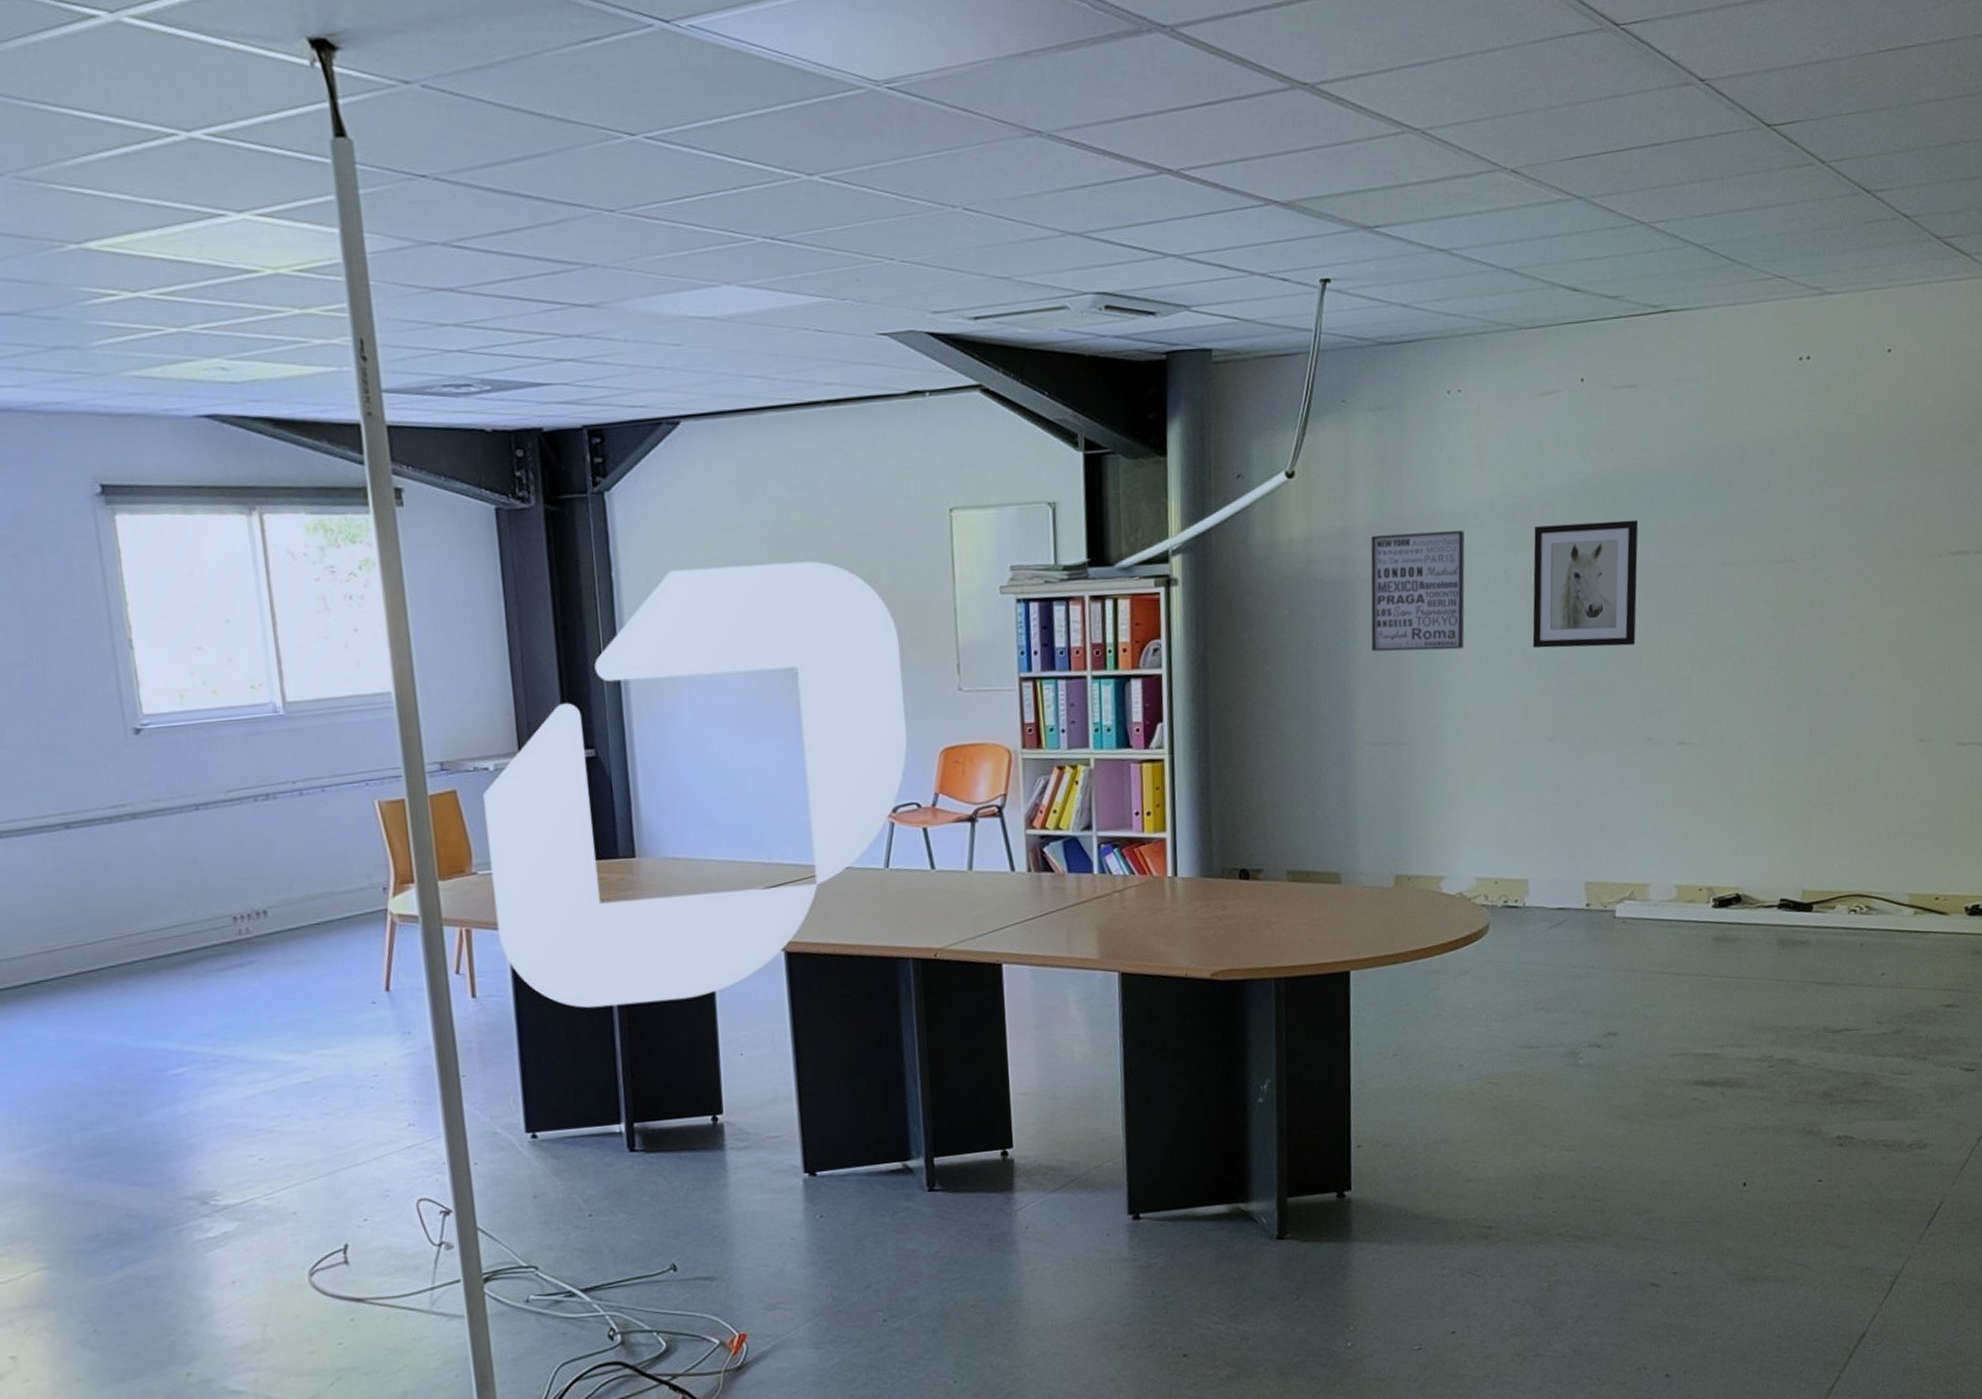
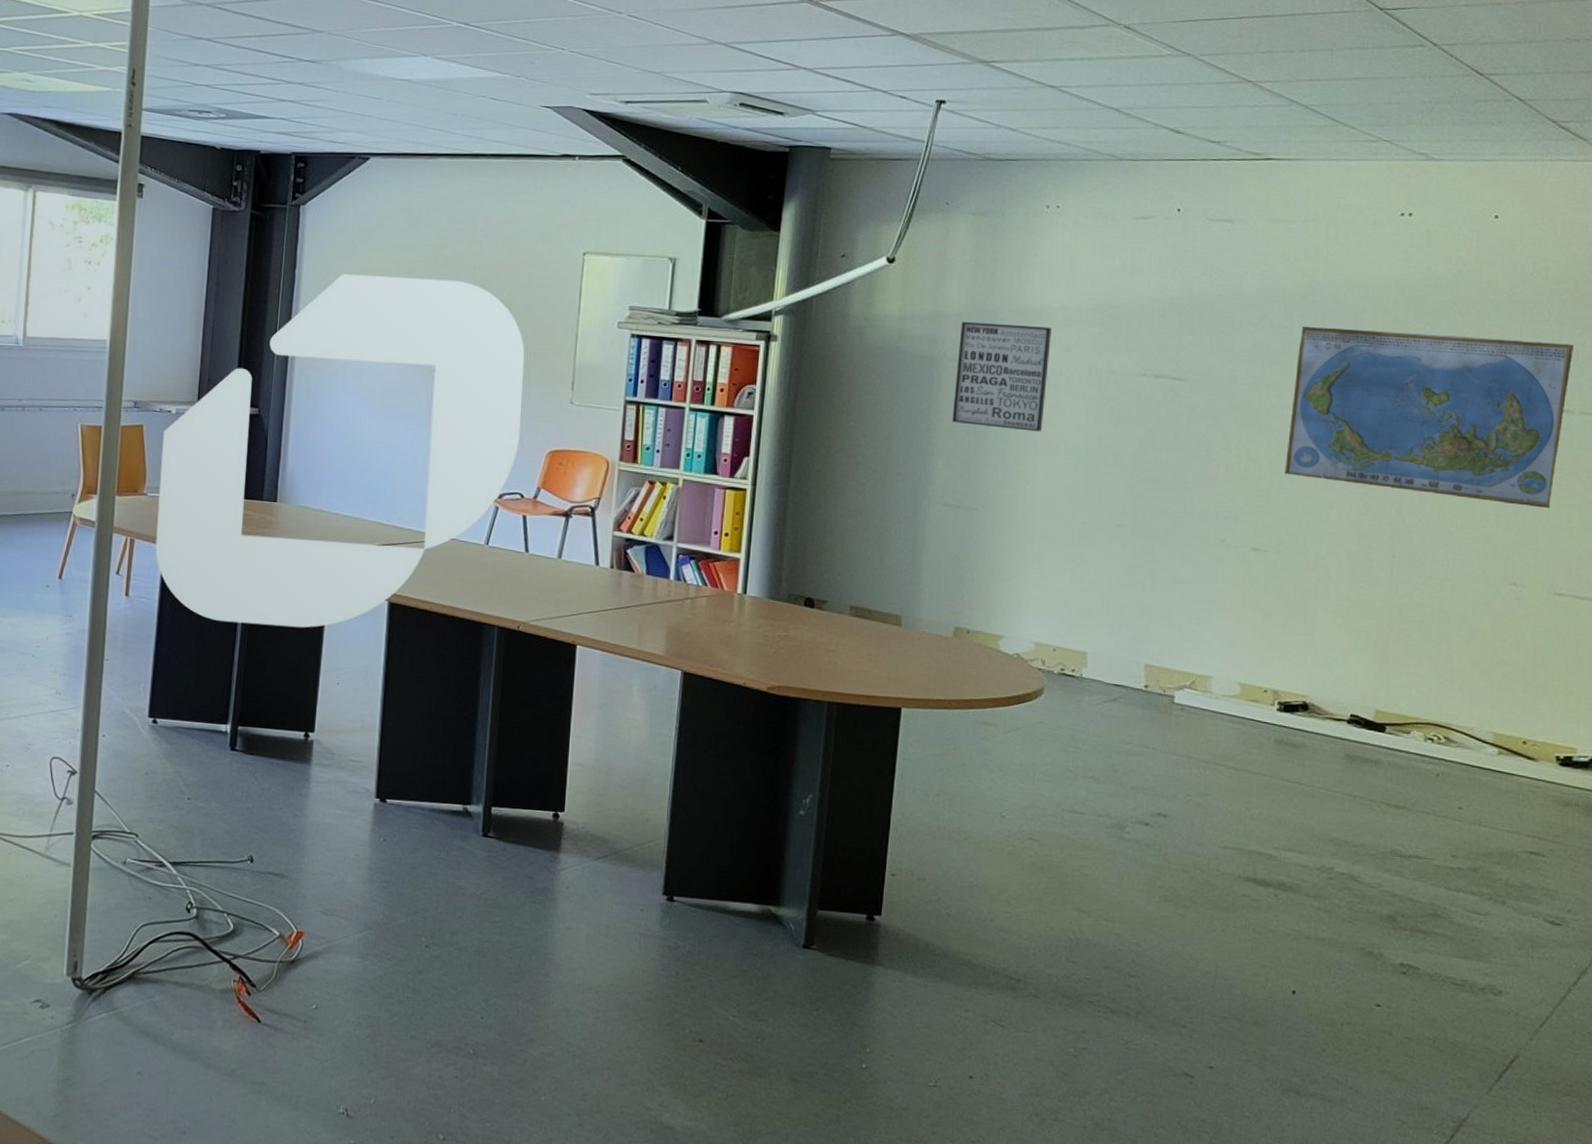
wall art: present [1532,520,1639,648] -> none [1110,333,1226,452]
world map: none [1704,480,1966,659] -> present [1285,326,1575,509]

